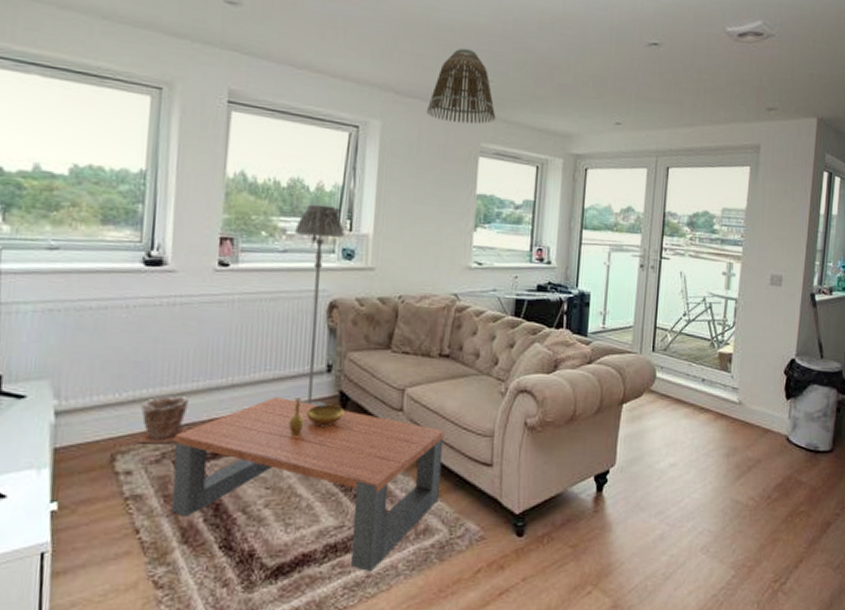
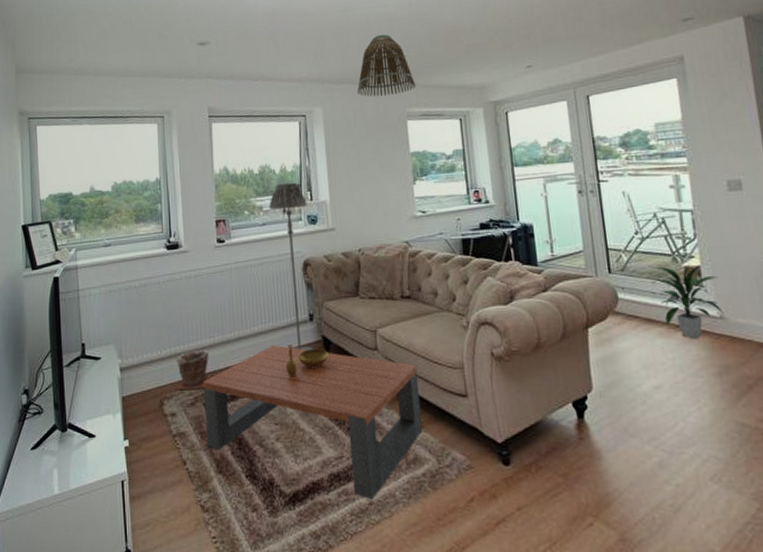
indoor plant: none [690,349,745,422] -> present [653,263,724,339]

